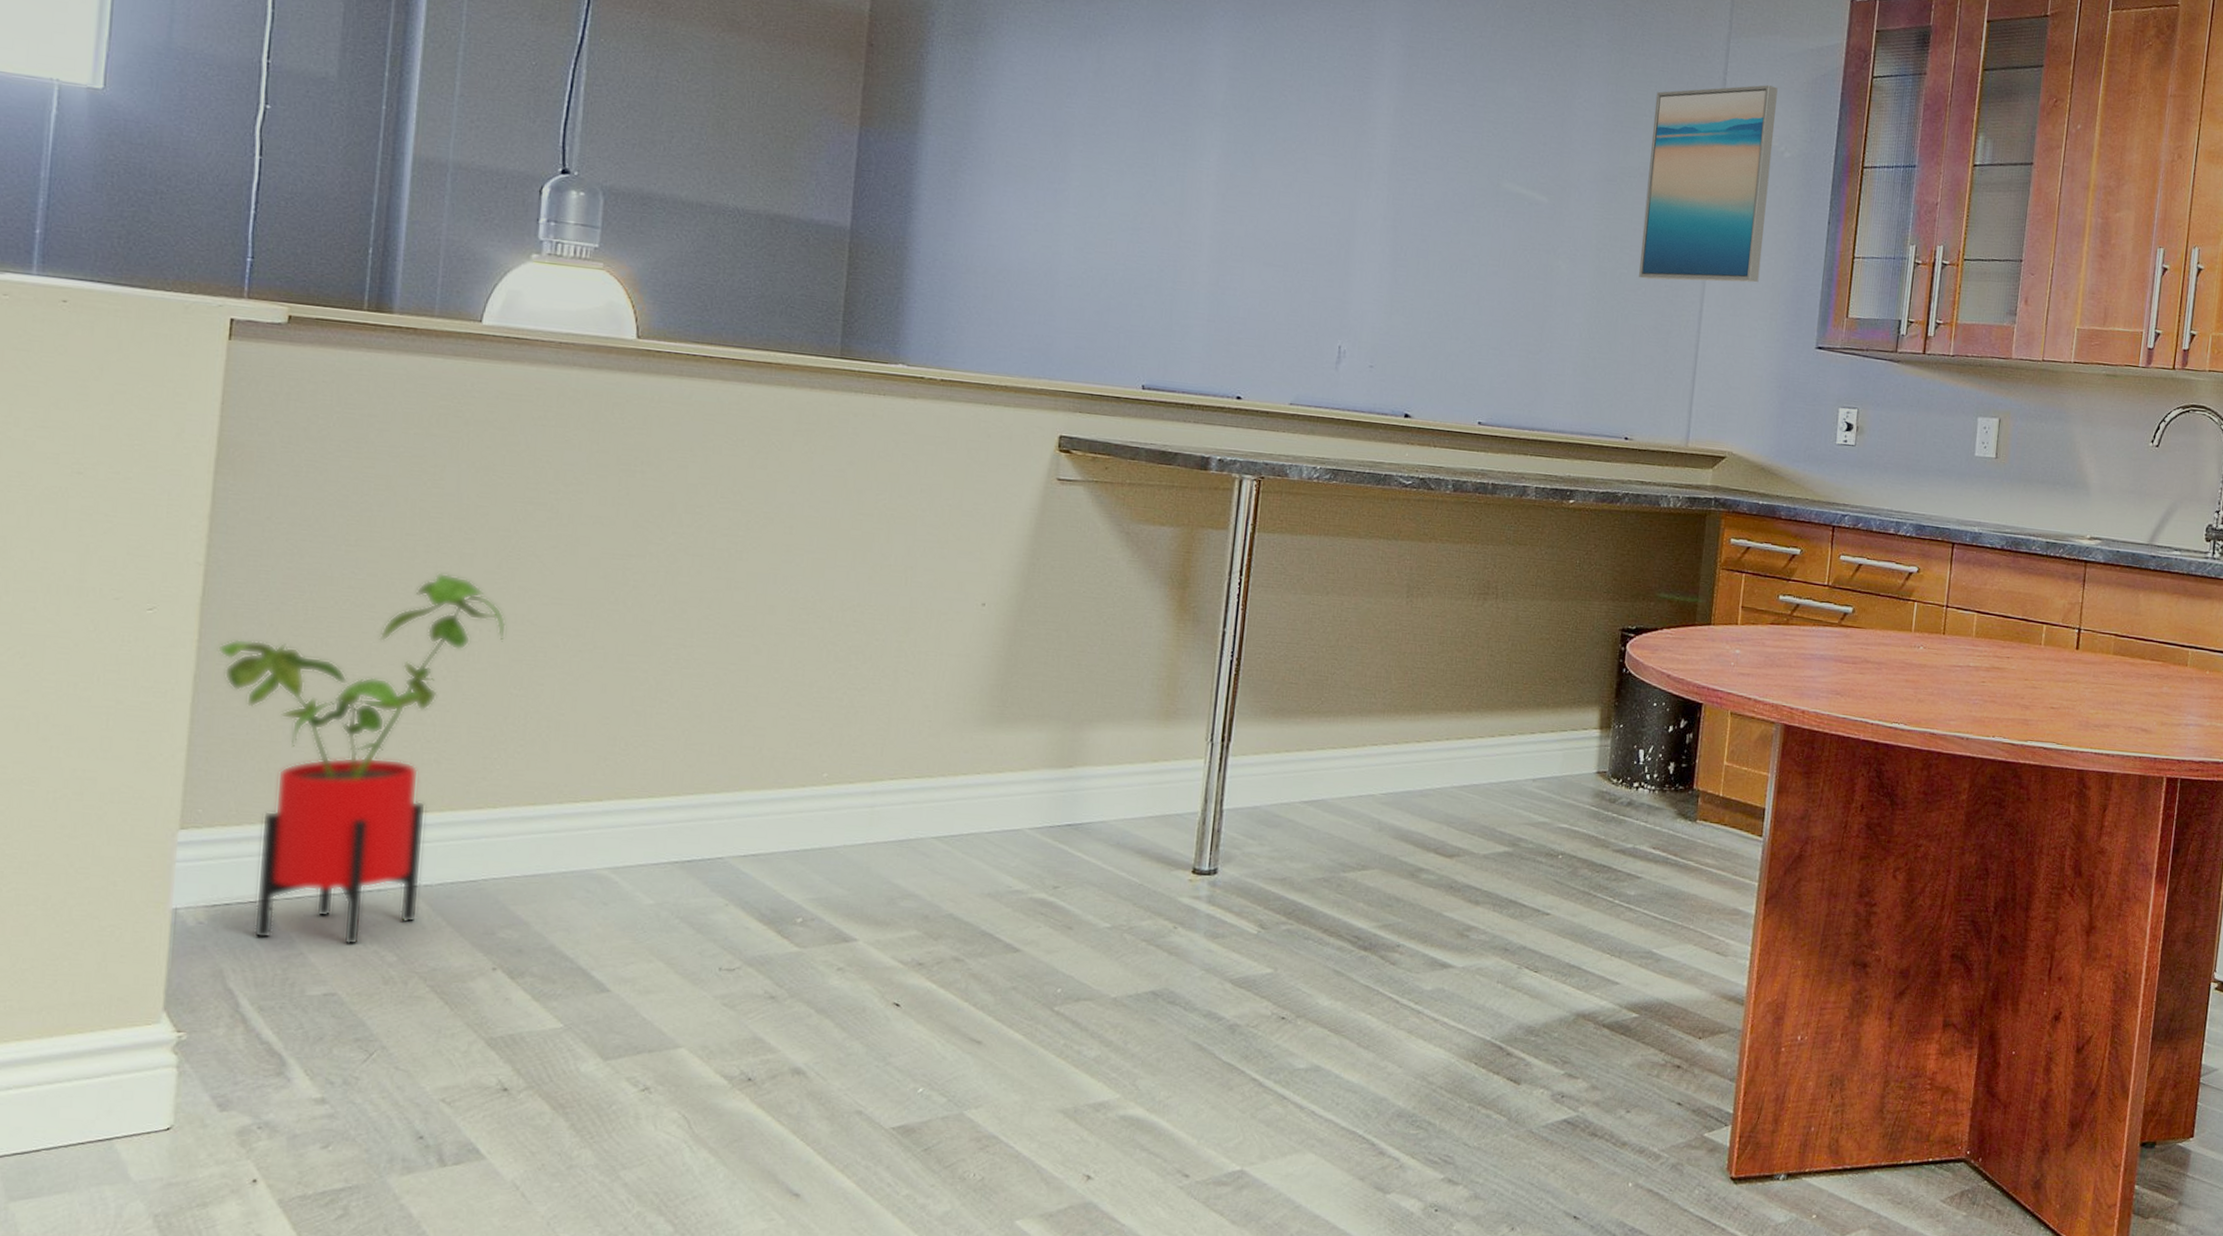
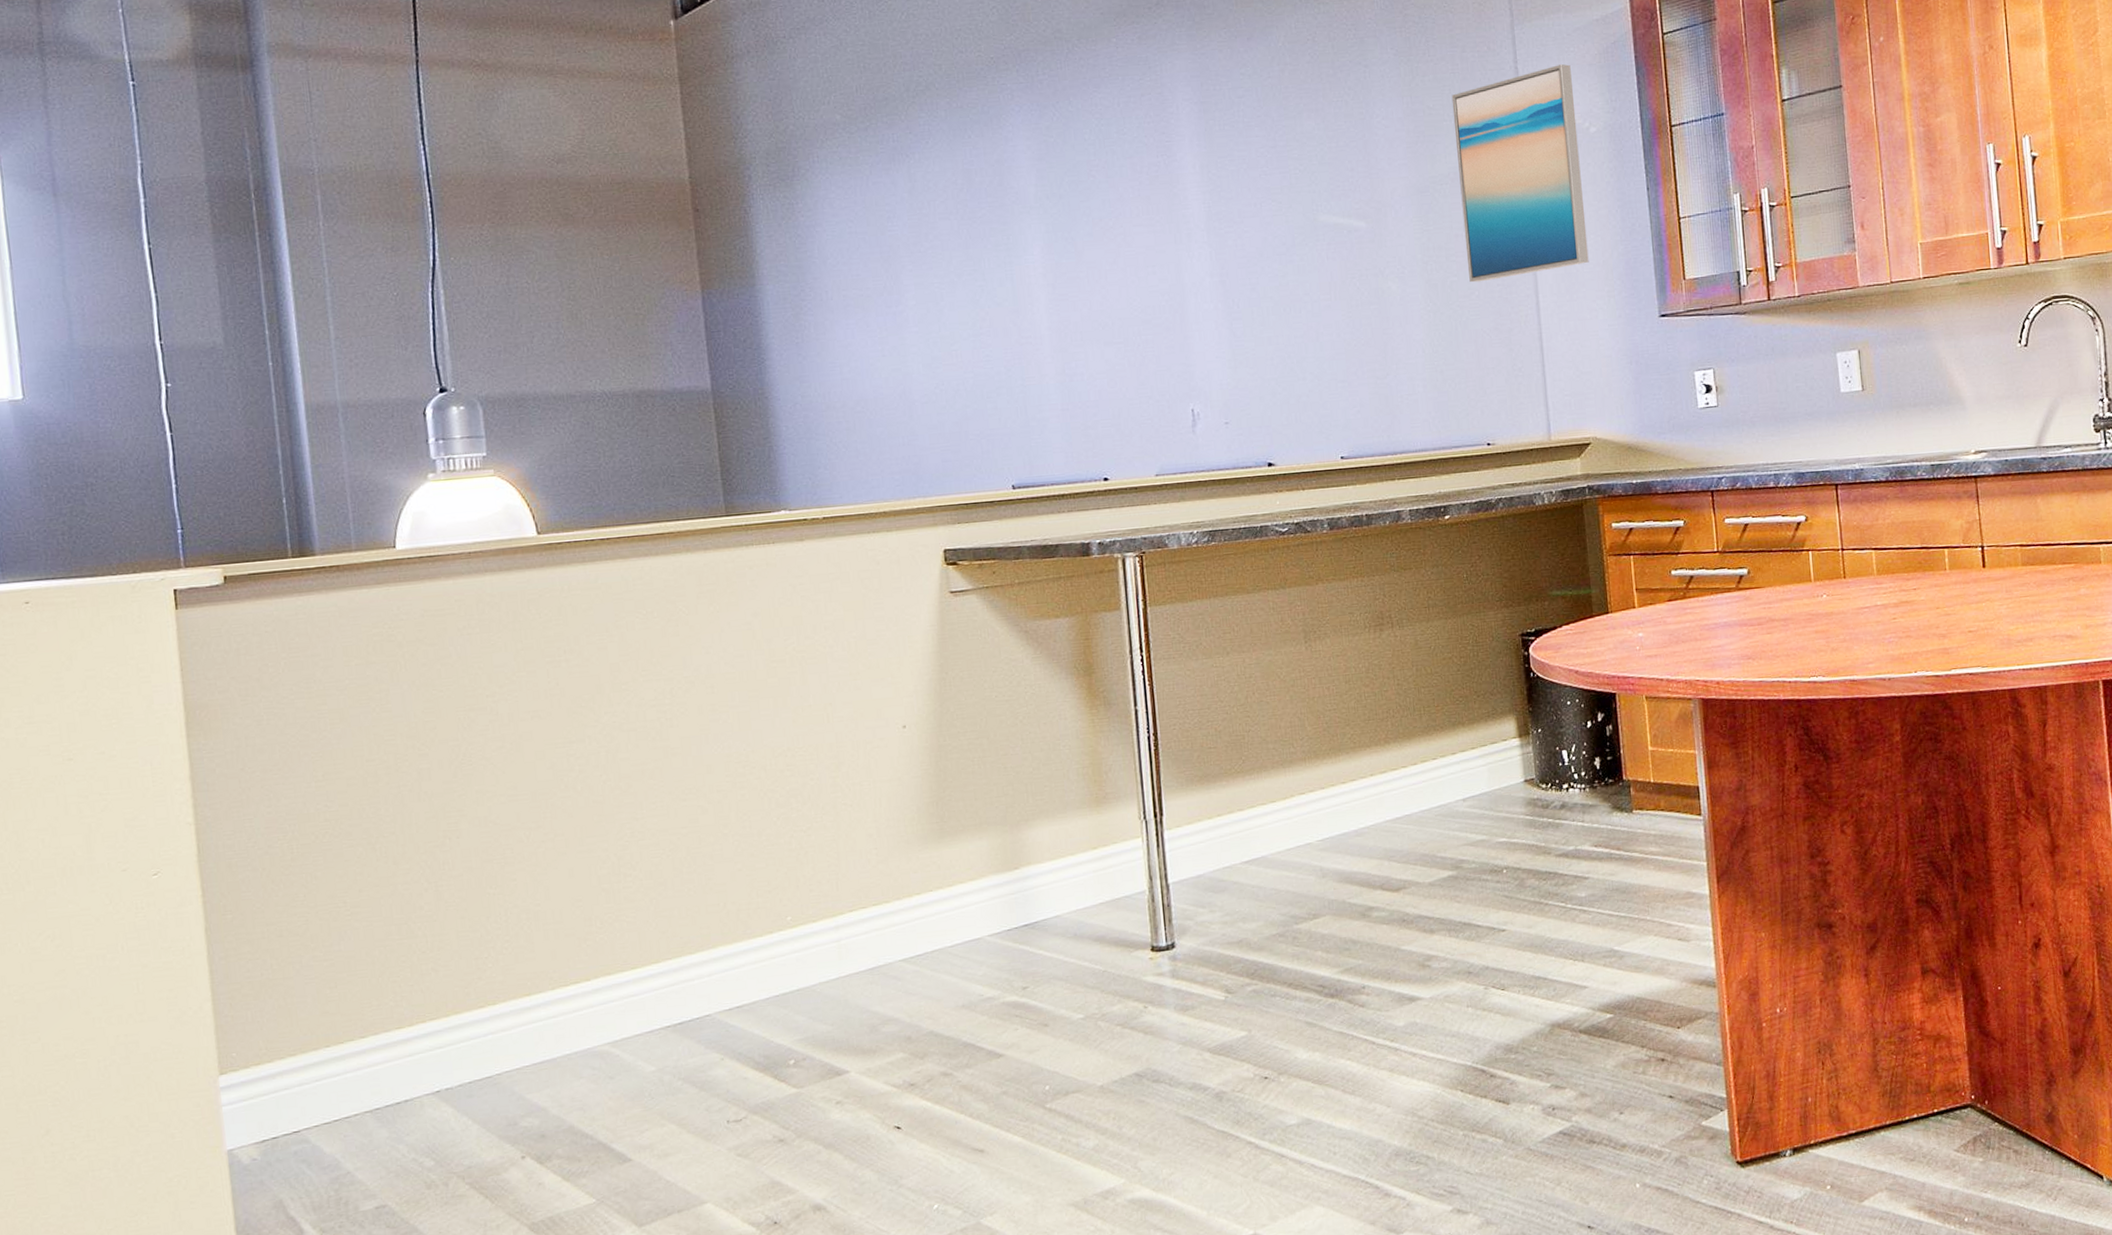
house plant: present [218,572,507,946] -> none [221,790,474,1166]

